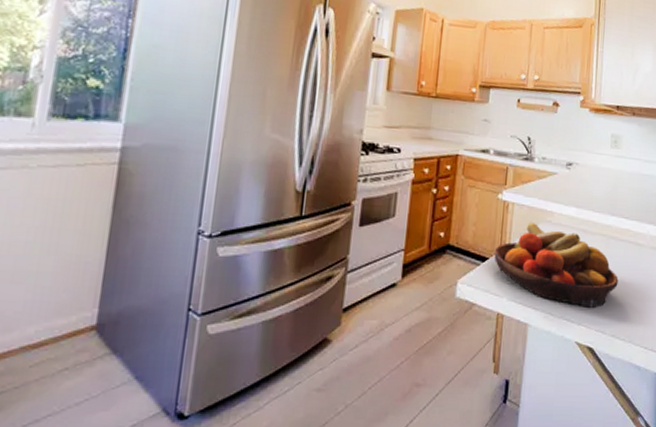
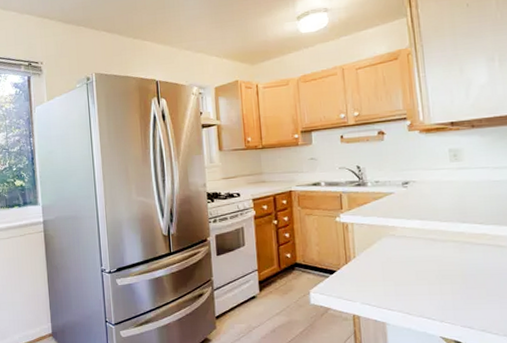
fruit bowl: present [494,221,618,308] -> none [340,237,481,307]

